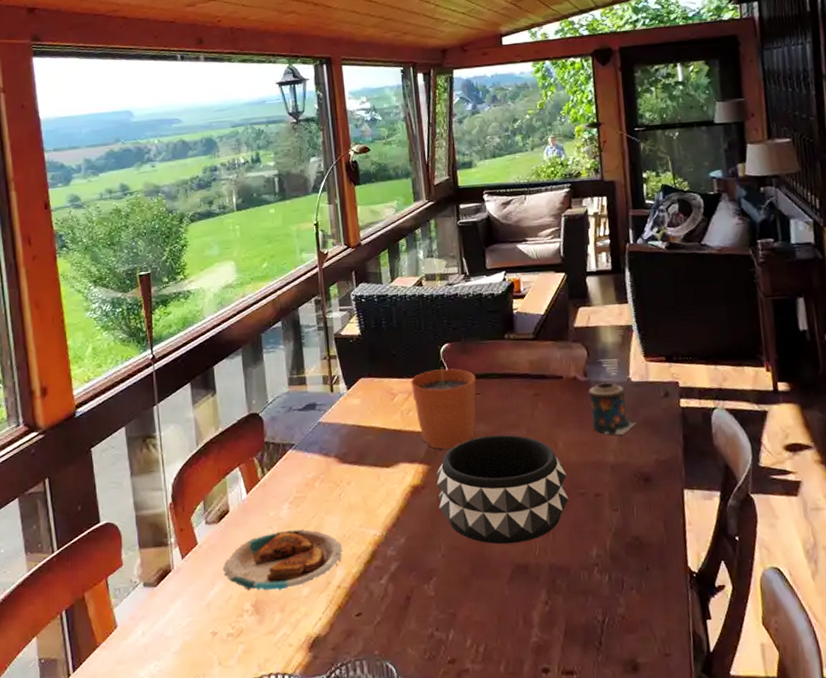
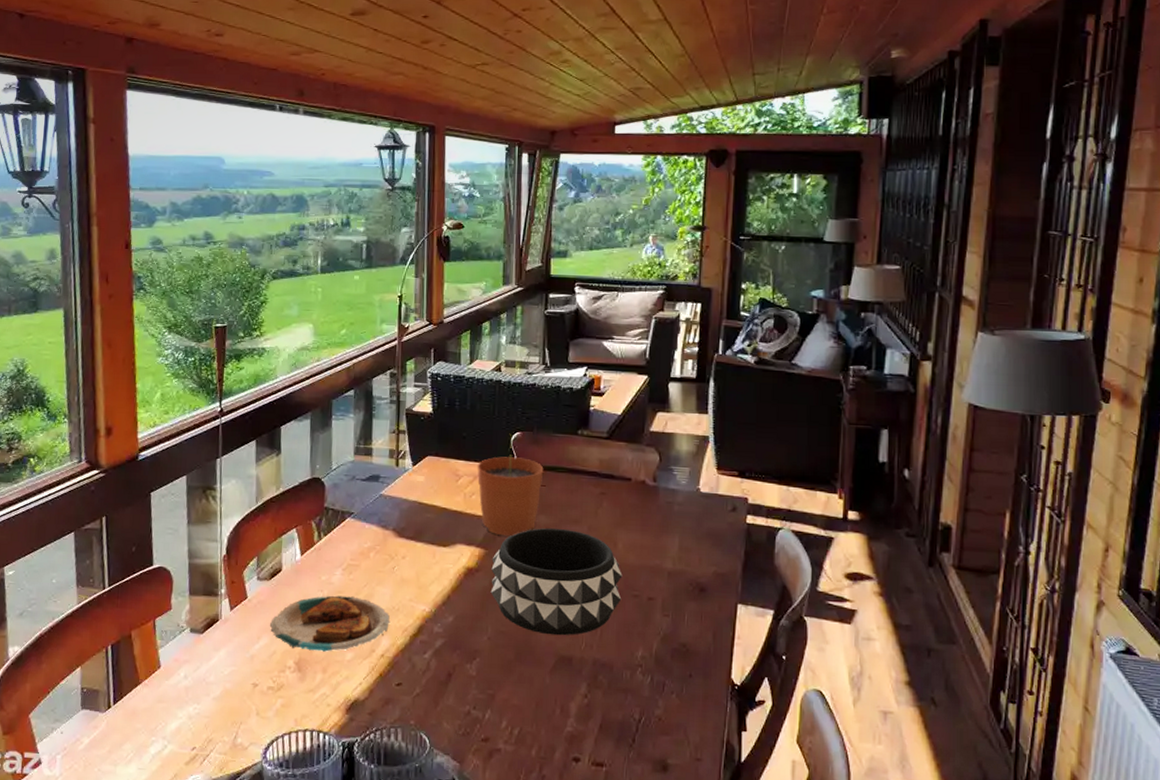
candle: present [588,382,636,435] -> none [655,490,699,543]

